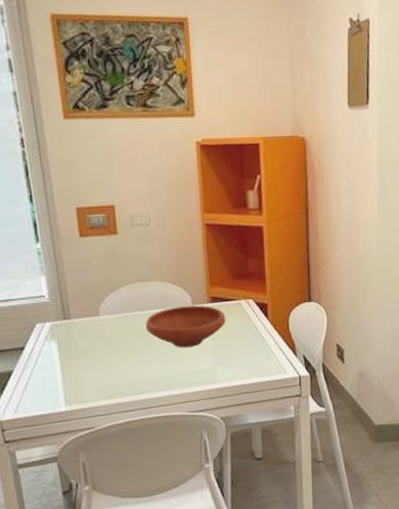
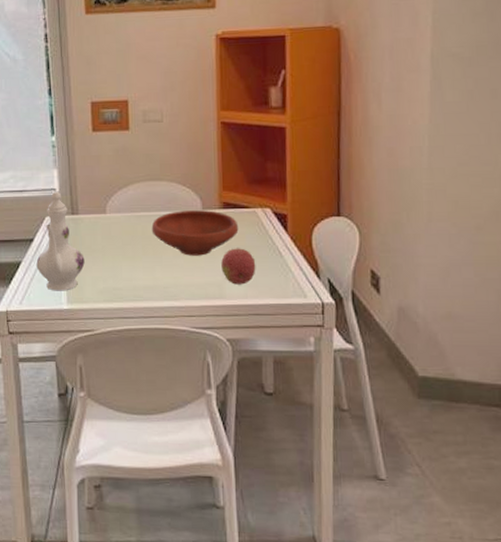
ewer: none [29,298,81,396] -> present [36,191,85,291]
fruit: none [212,336,243,369] -> present [221,248,256,285]

